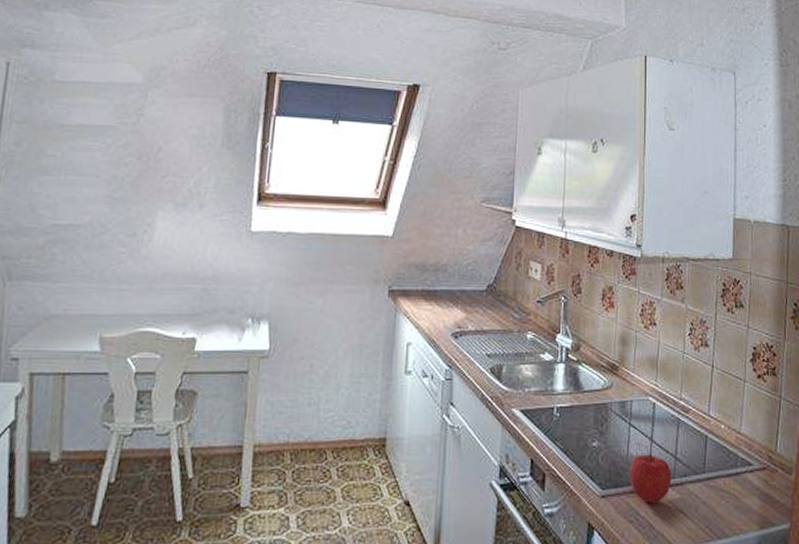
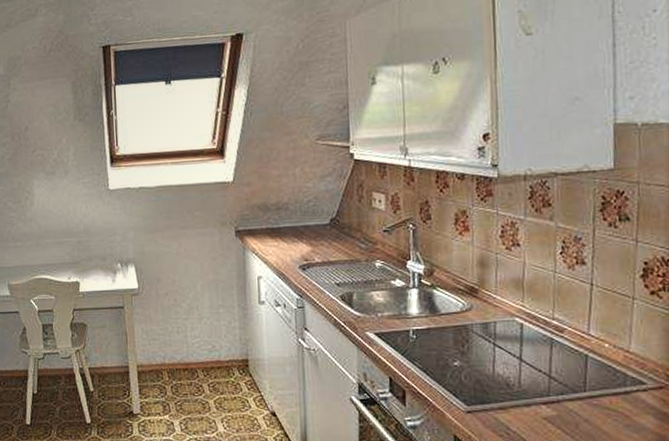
fruit: present [629,454,671,504] -> none [496,373,546,420]

